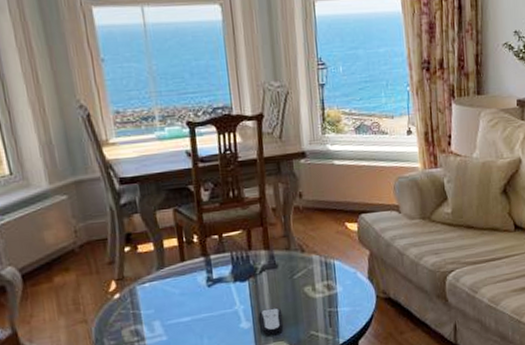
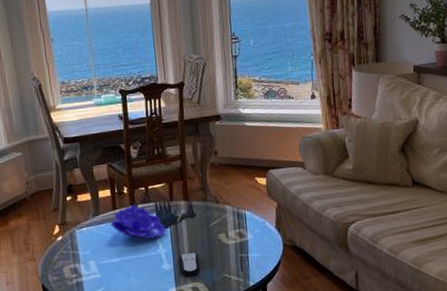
decorative bowl: none [178,253,246,294] -> present [110,203,167,239]

